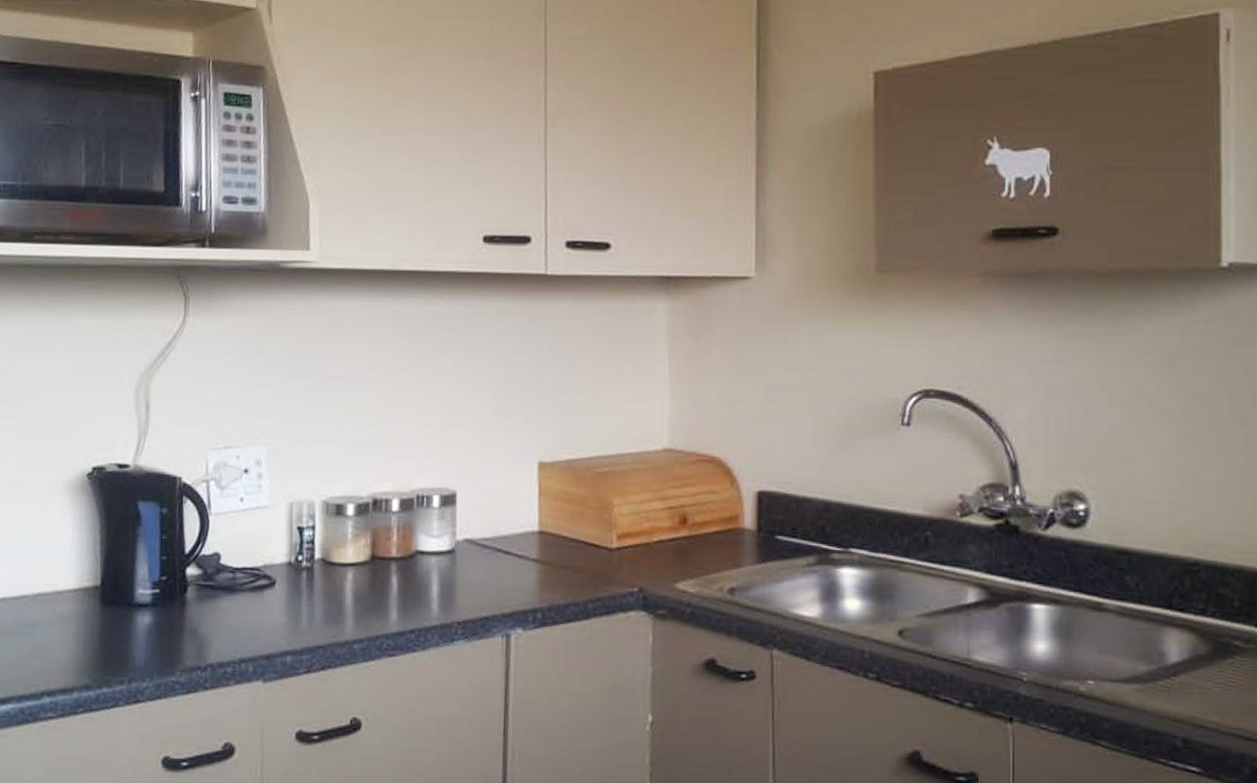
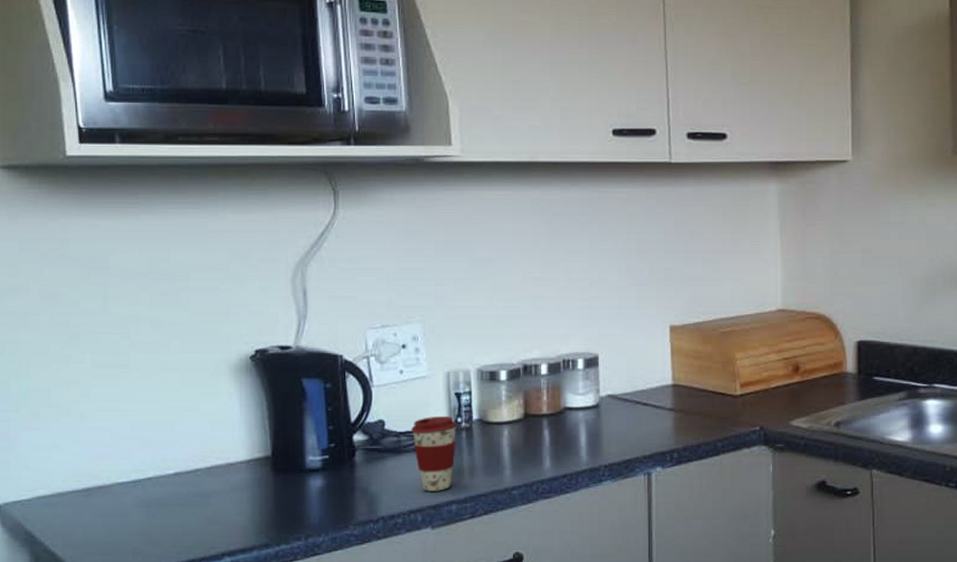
coffee cup: none [248,552,298,639] -> present [411,417,457,491]

